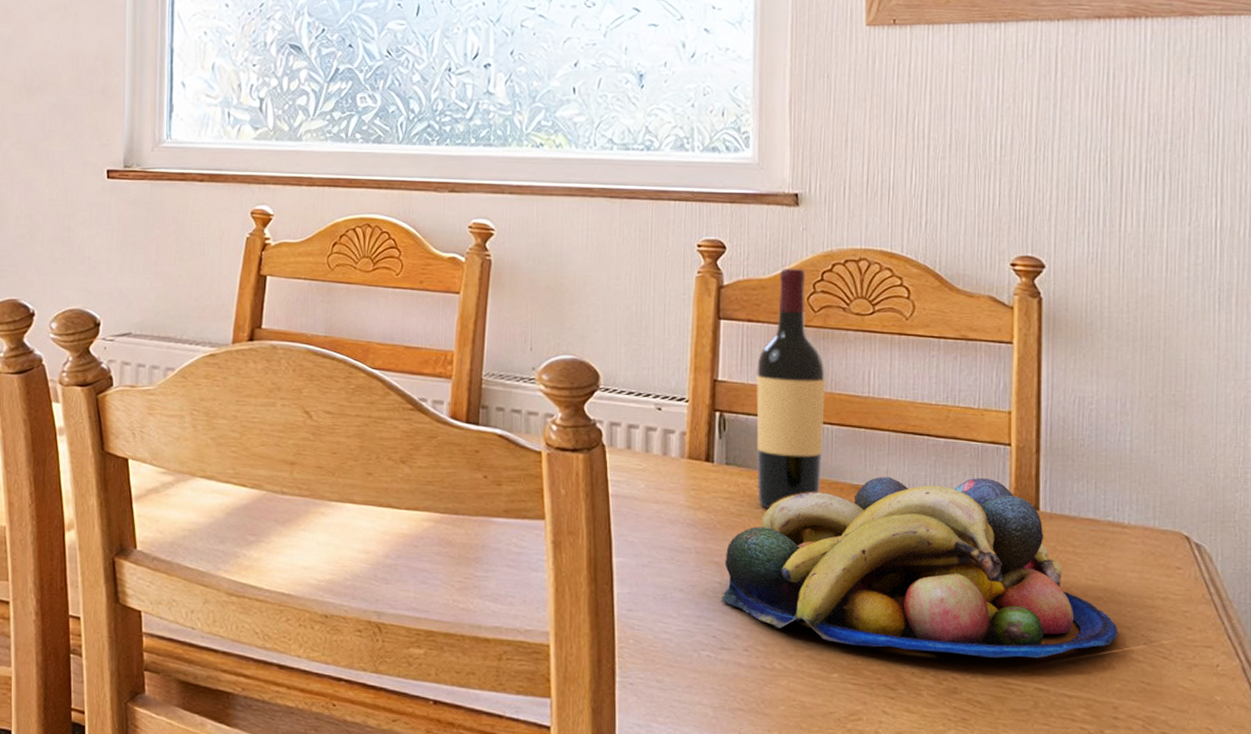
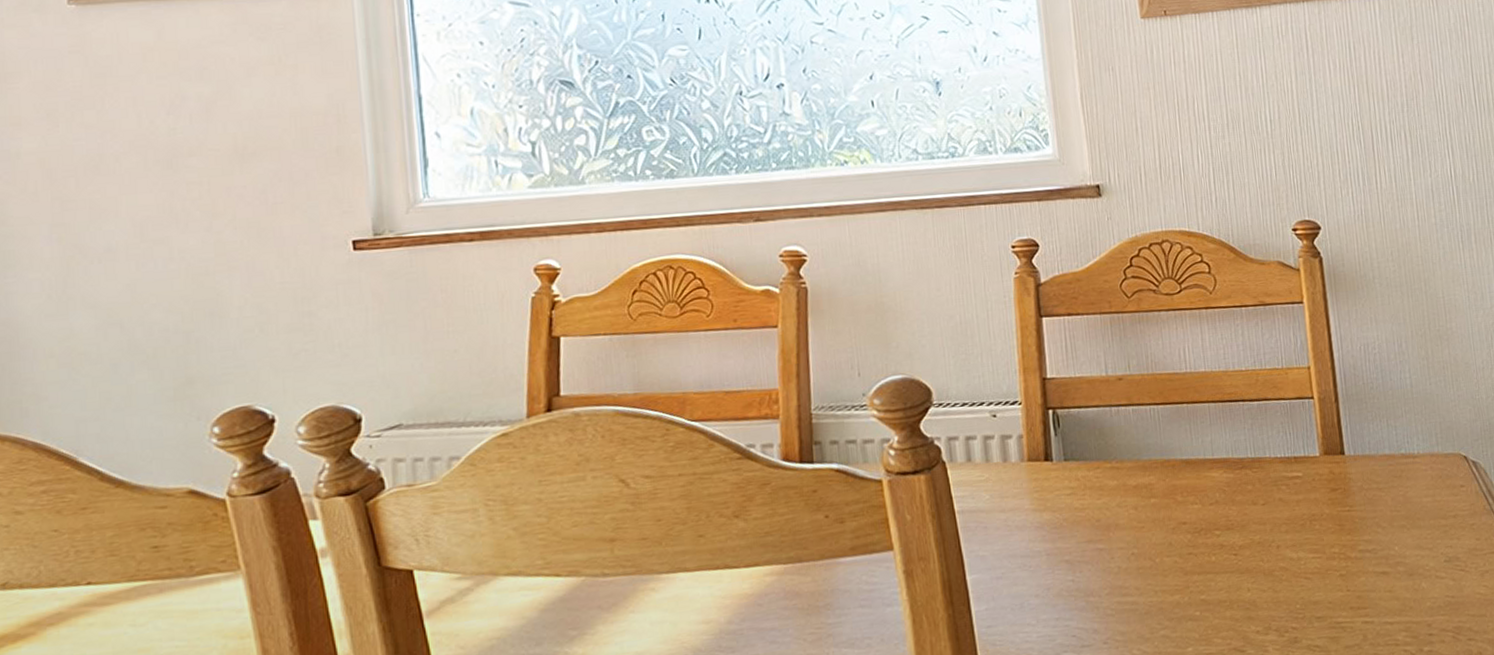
fruit bowl: present [720,477,1117,658] -> none [1075,432,1422,617]
wine bottle: present [756,269,826,509] -> none [1081,258,1155,498]

